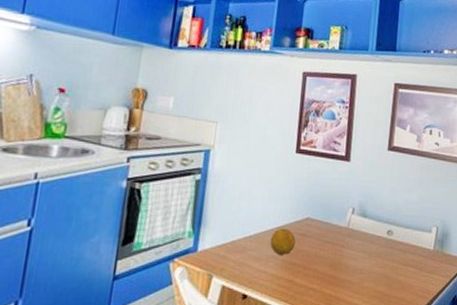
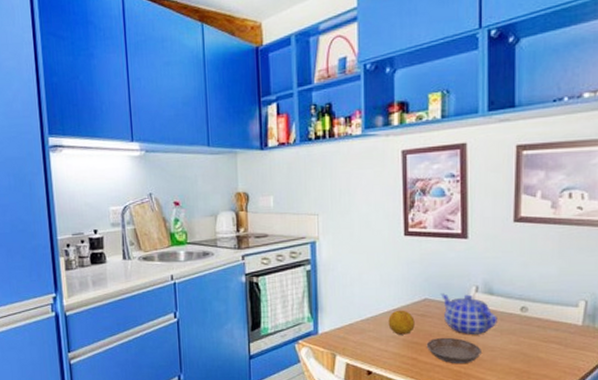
saucer: none [303,258,352,287] -> present [426,337,481,364]
teapot: none [321,213,368,256] -> present [440,293,498,334]

